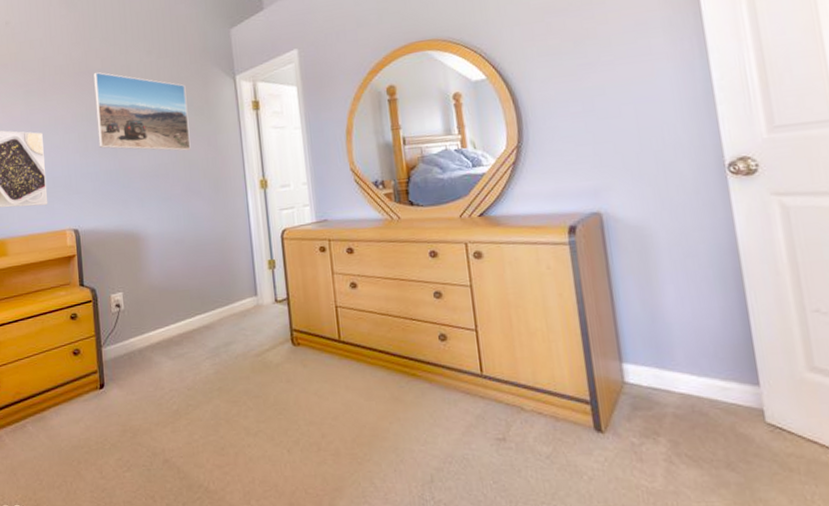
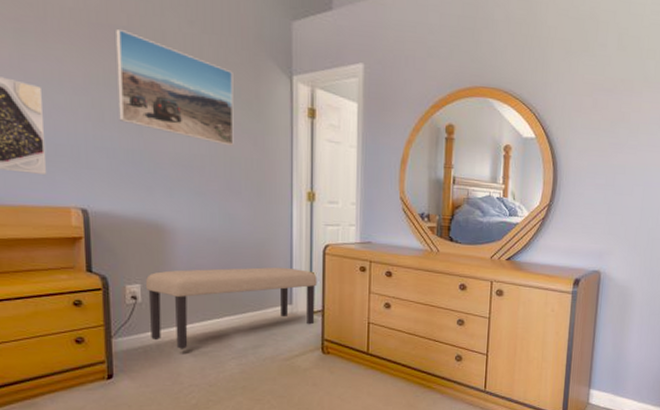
bench: none [126,258,281,353] -> present [145,267,317,349]

